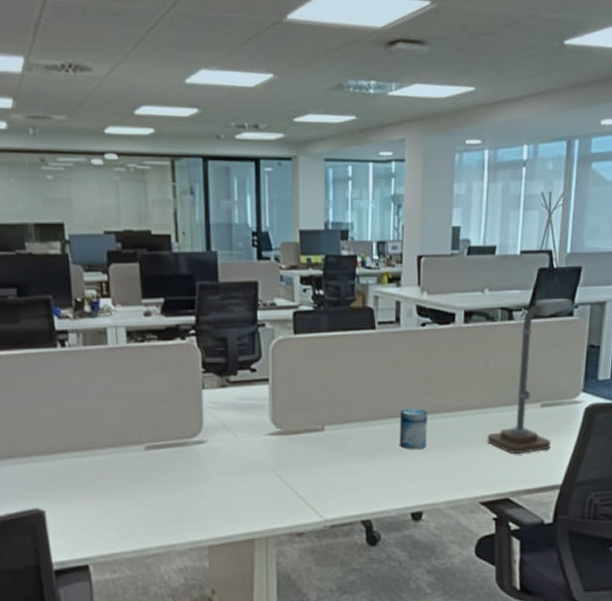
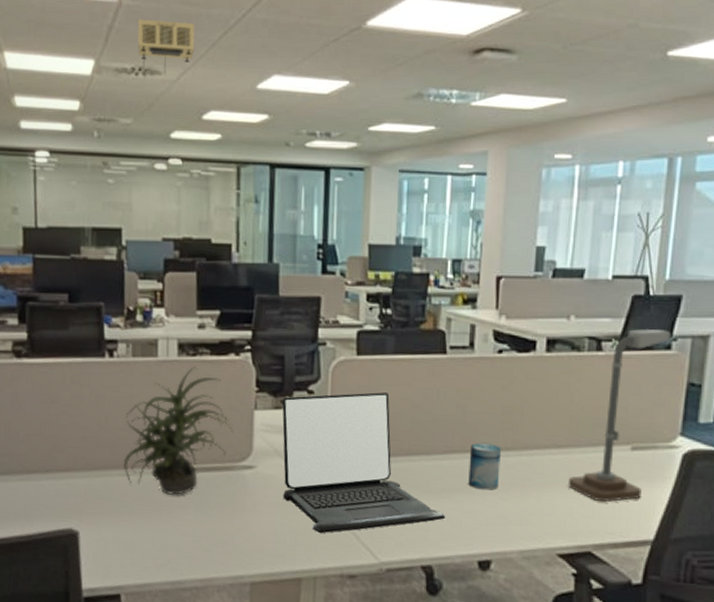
projector: none [64,15,122,72] -> present [137,19,195,75]
potted plant: none [81,352,184,472] -> present [123,367,234,495]
laptop: none [227,367,381,498] -> present [282,392,446,534]

